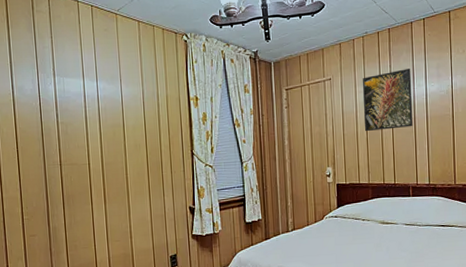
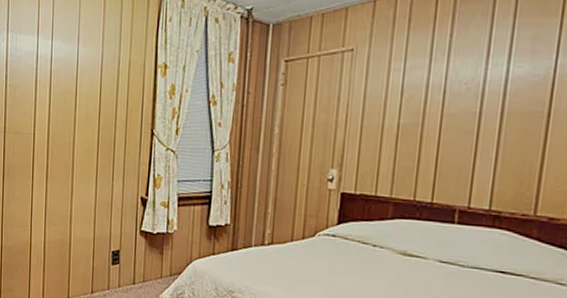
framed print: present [362,68,413,132] -> none [395,38,486,126]

